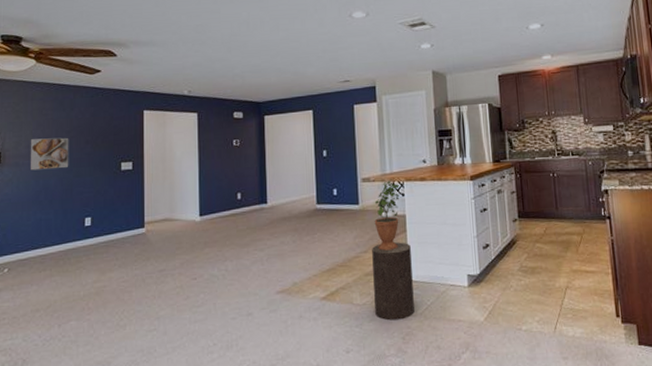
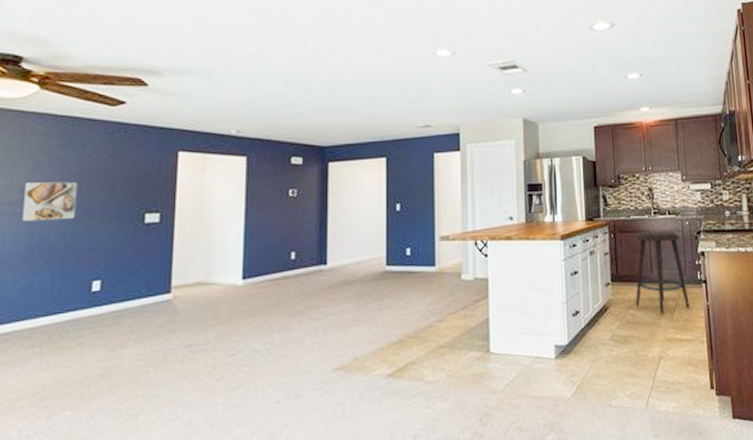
stool: present [372,242,415,321] -> none [448,309,494,400]
potted plant: present [374,178,400,251] -> none [452,237,483,319]
stool: none [541,171,594,248] -> present [636,231,690,315]

